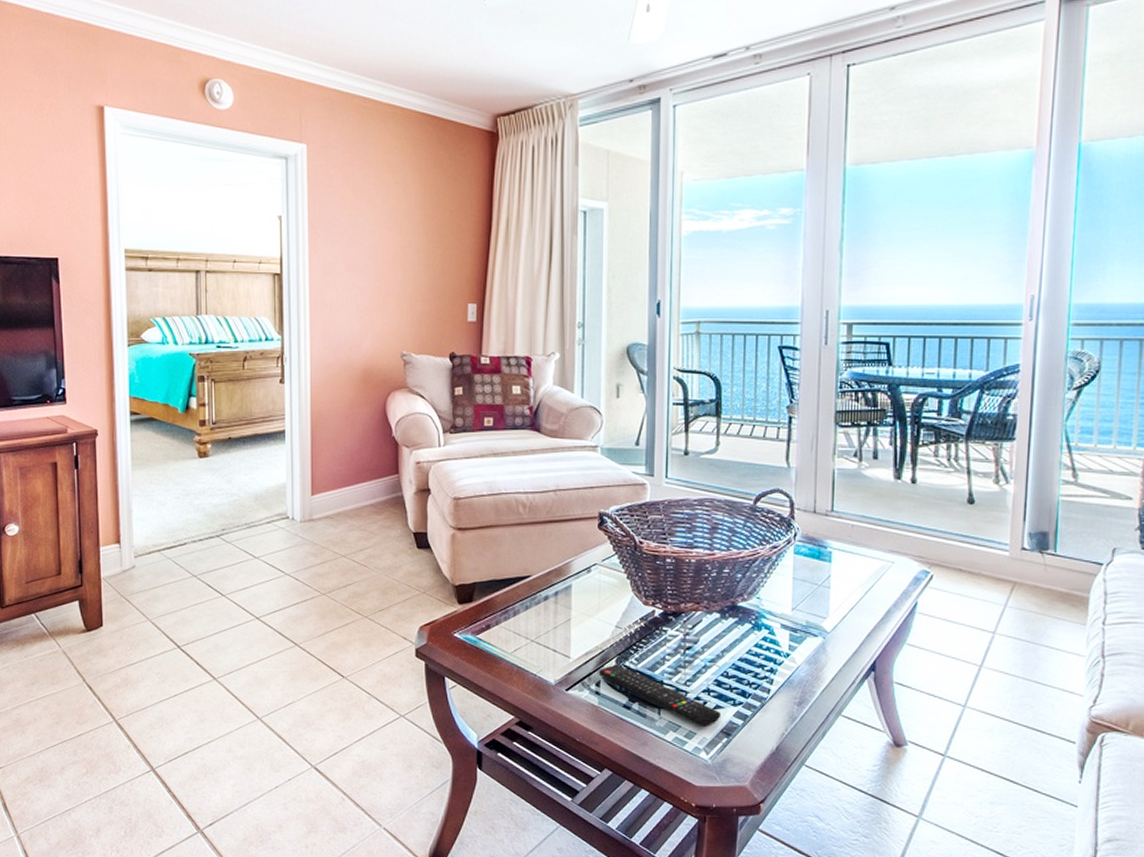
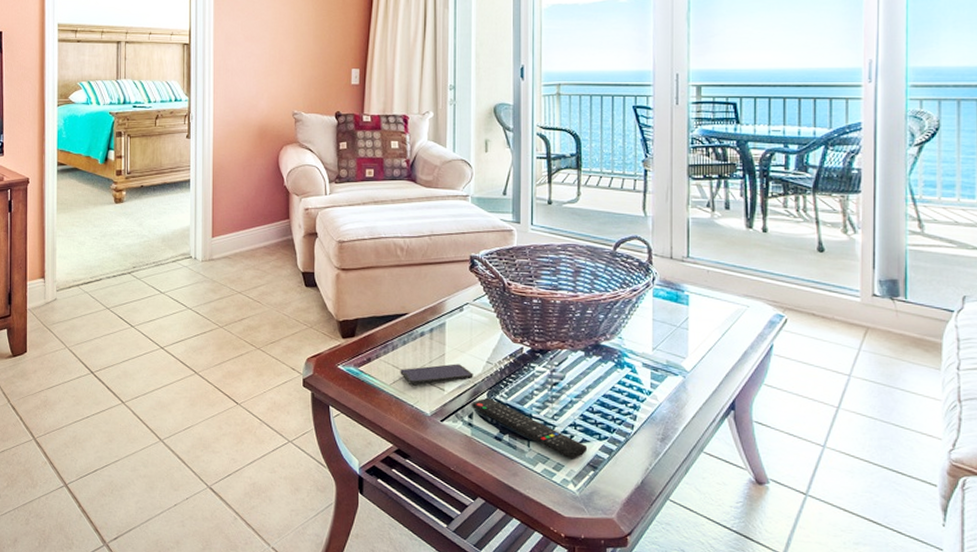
smartphone: none [522,629,601,652] -> present [400,364,473,385]

